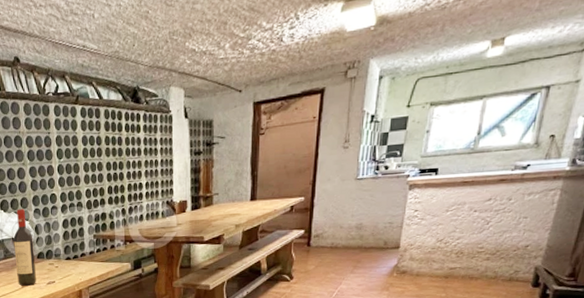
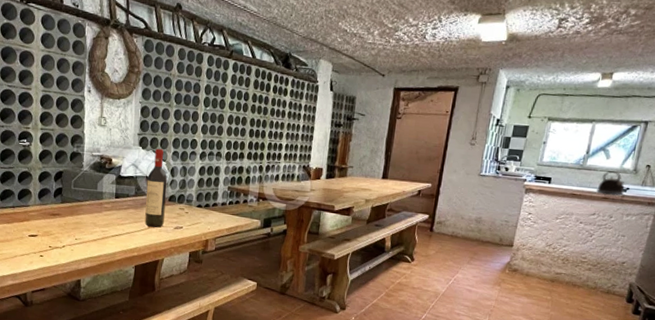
kettle: none [491,147,525,176] -> present [596,170,625,196]

